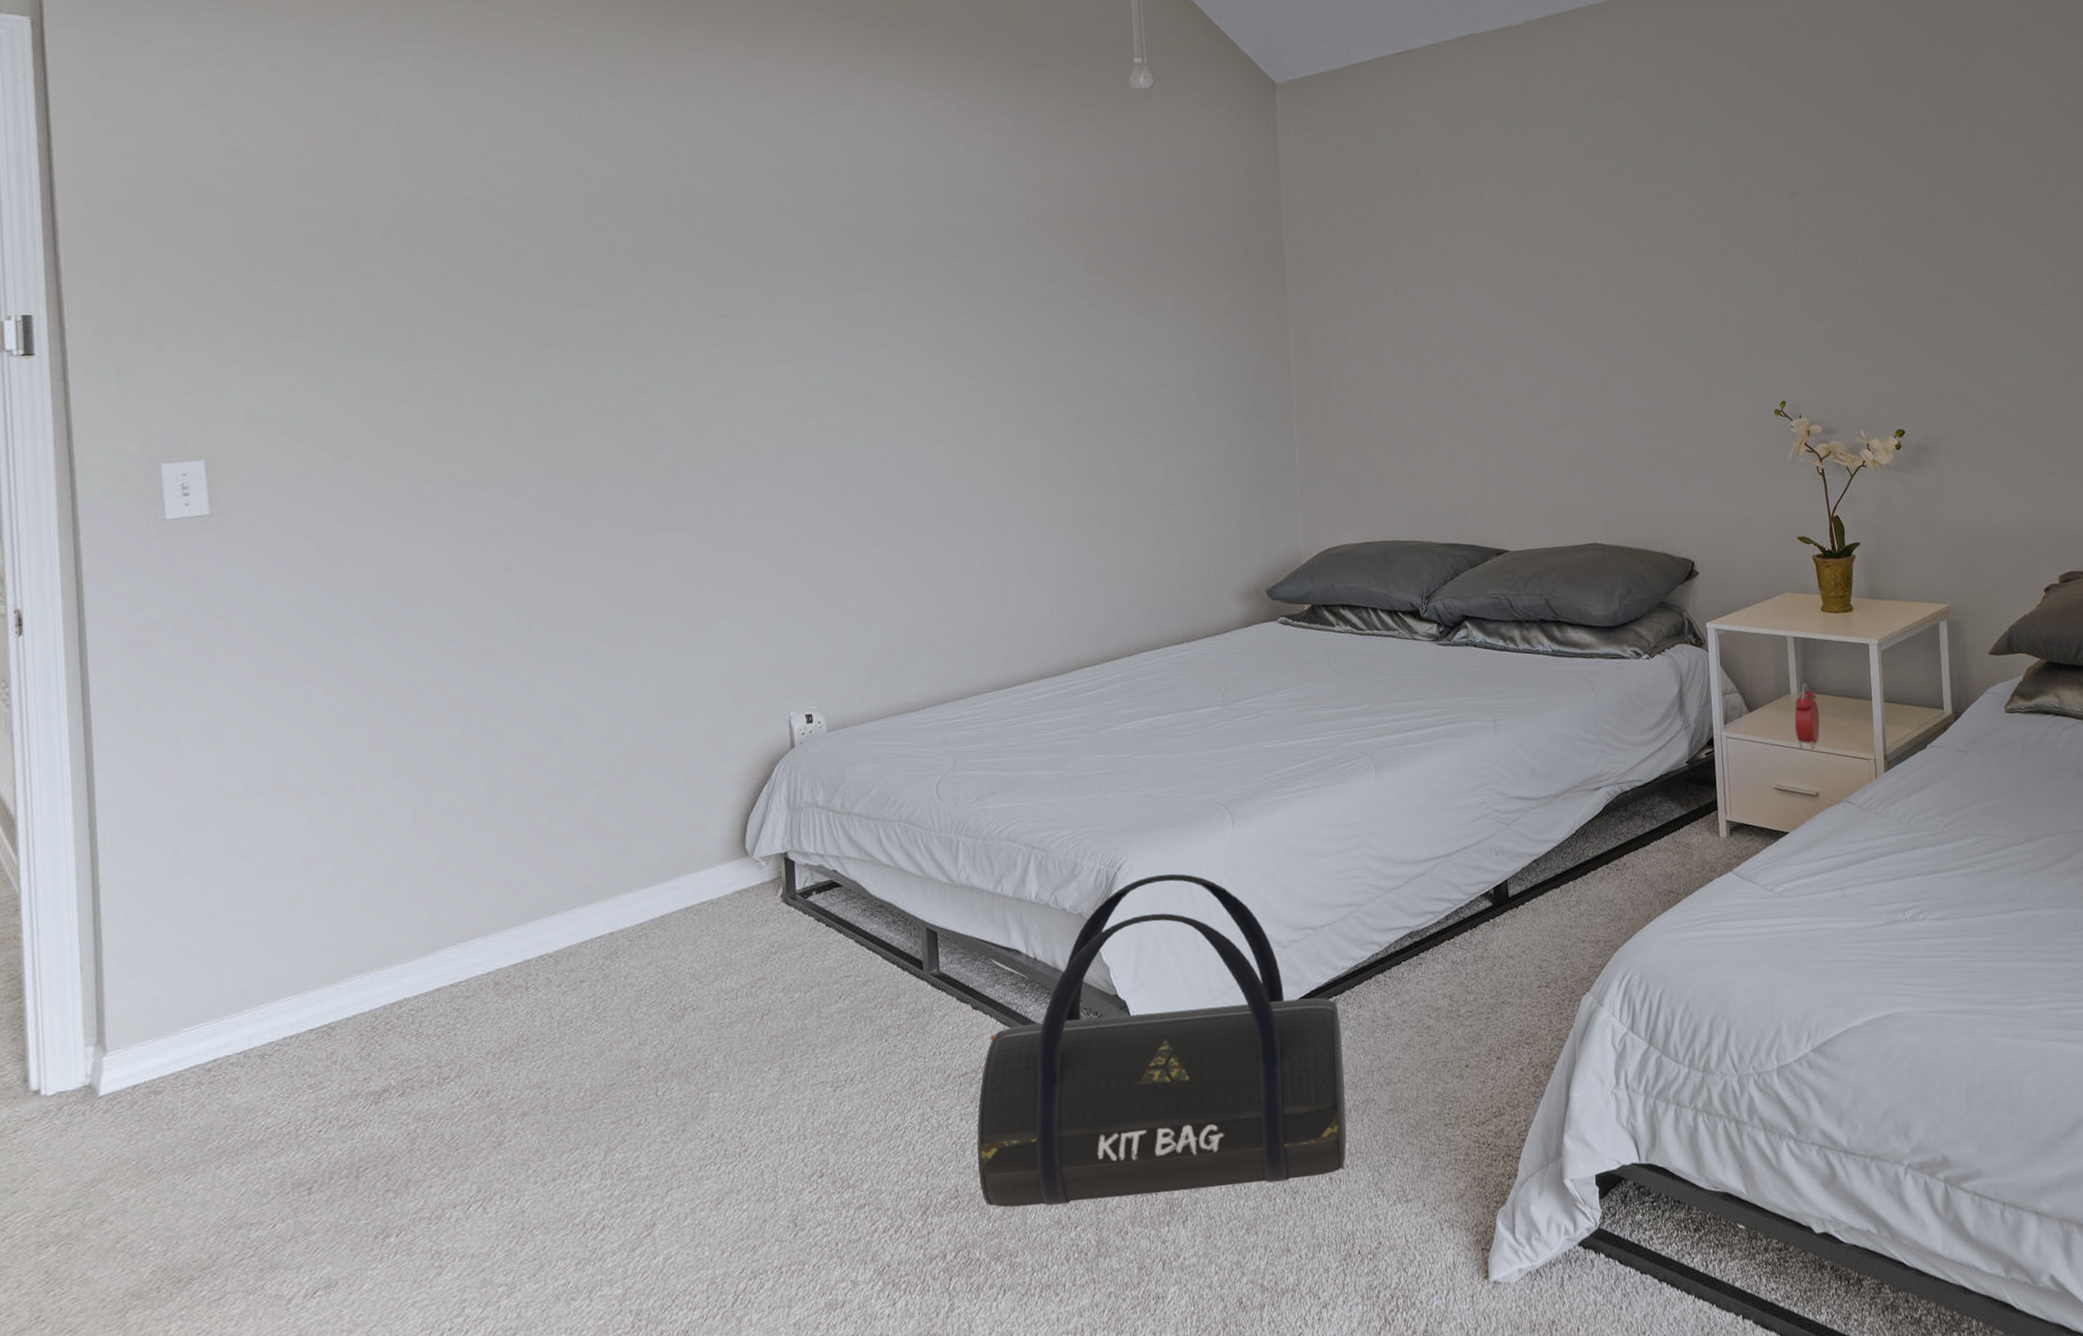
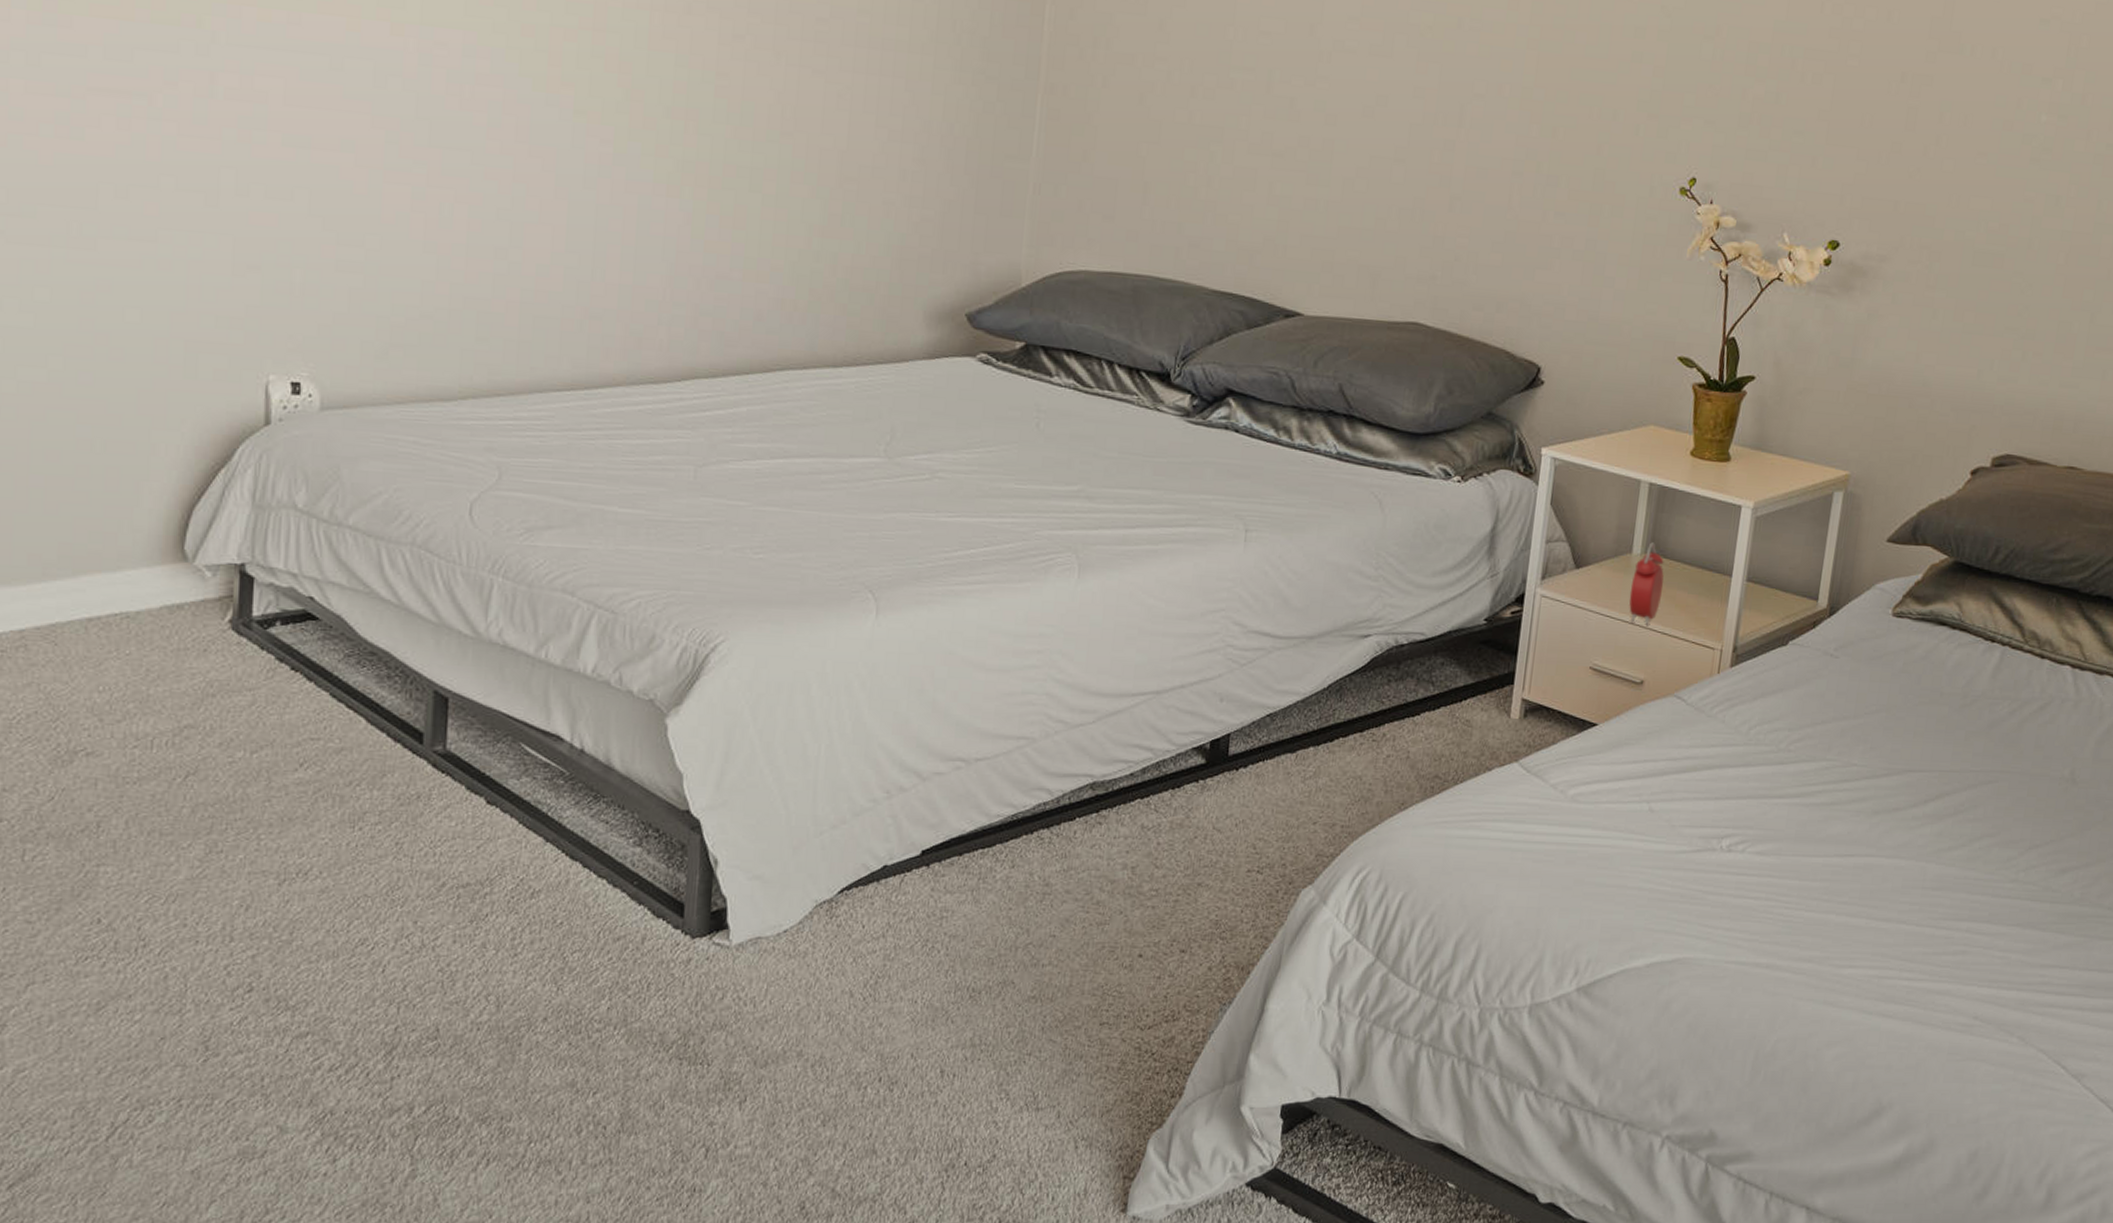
duffel bag: present [977,873,1347,1208] -> none [470,664,984,1068]

